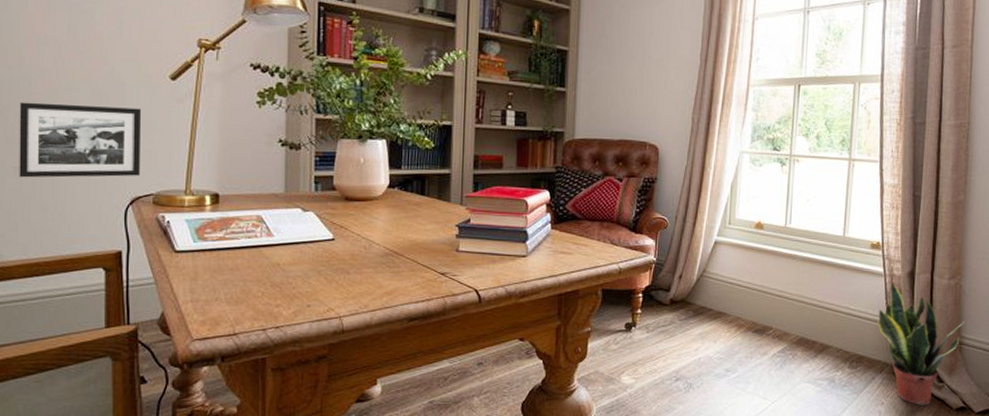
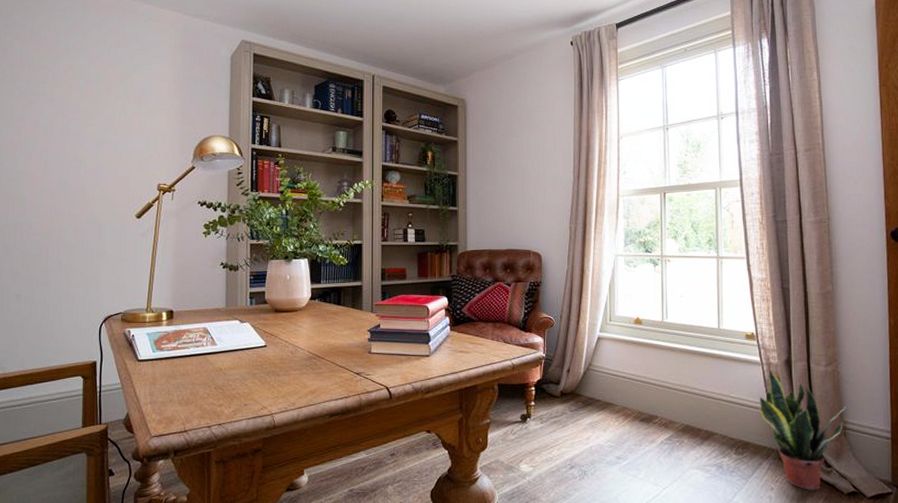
picture frame: present [19,102,142,178] -> none [20,242,114,303]

